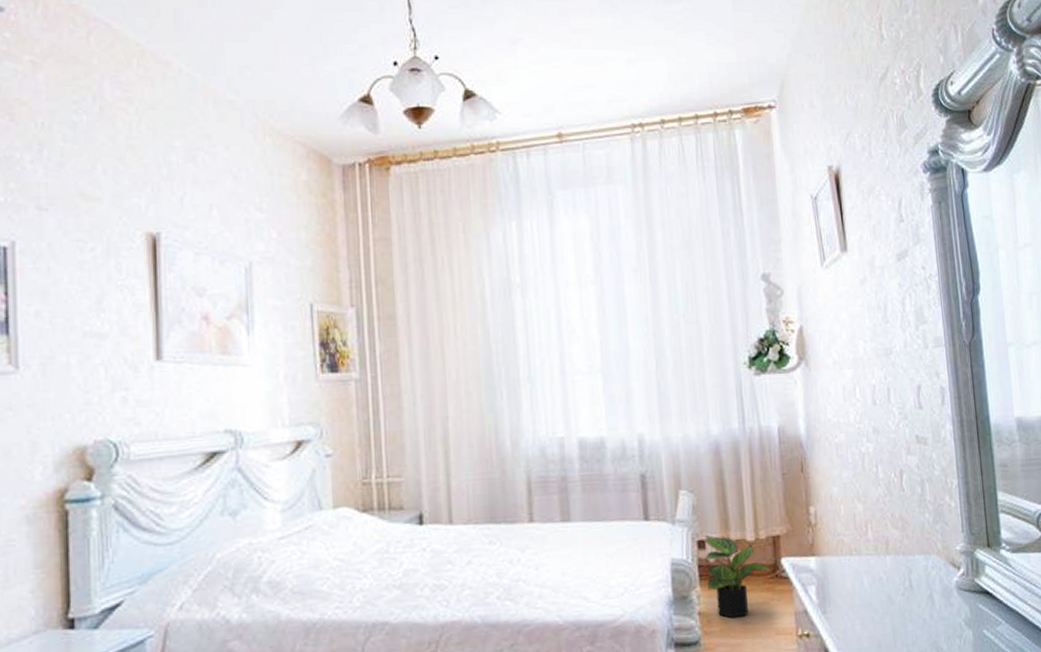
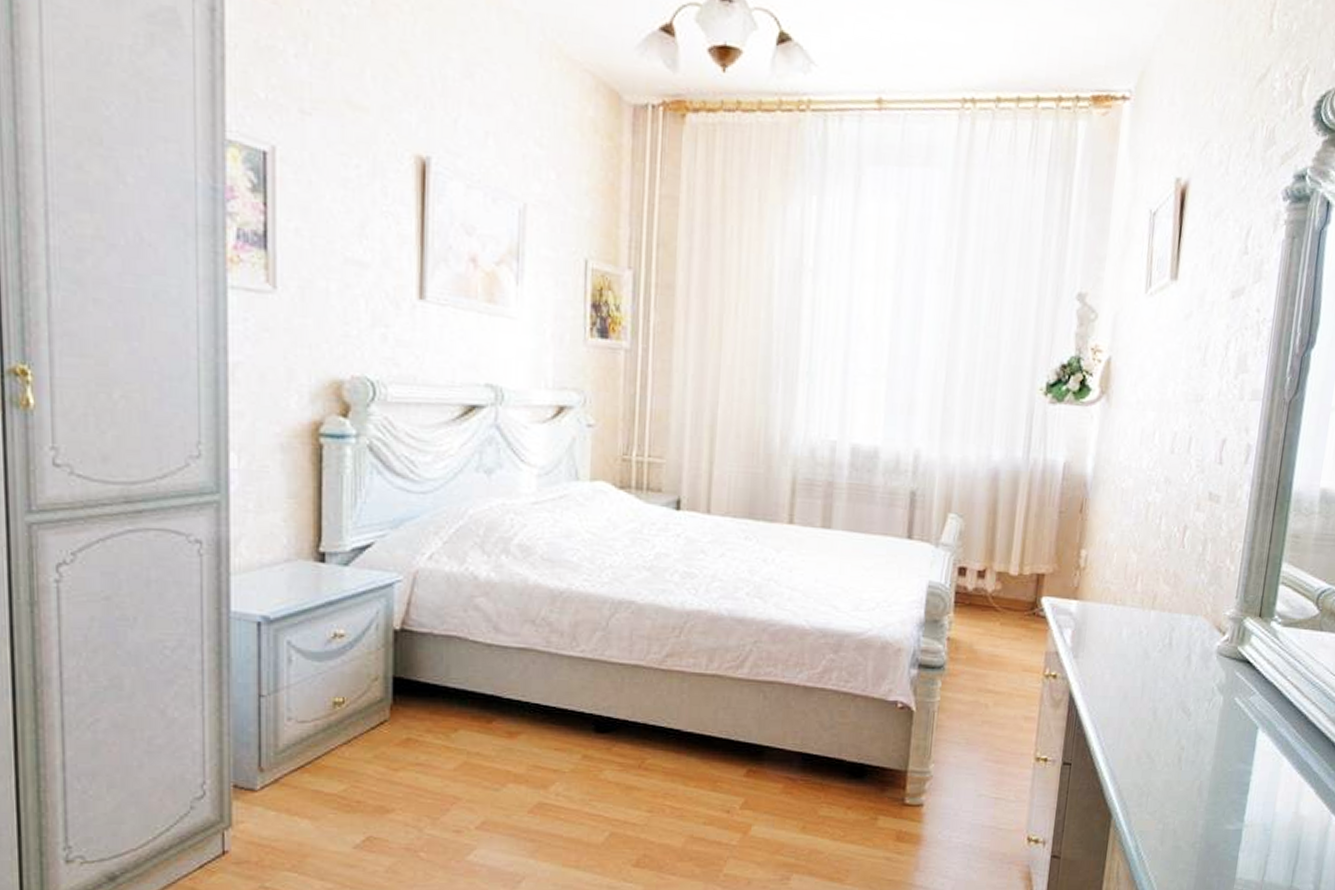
potted plant: present [705,535,772,618] -> none [962,563,1031,649]

